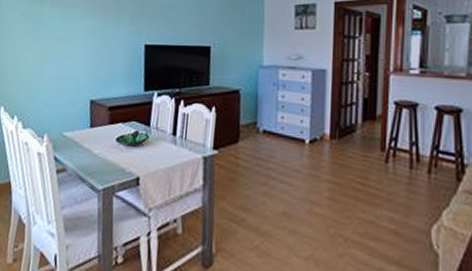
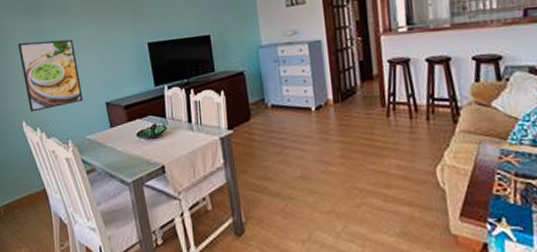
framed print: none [10,25,69,99] -> present [18,39,84,112]

